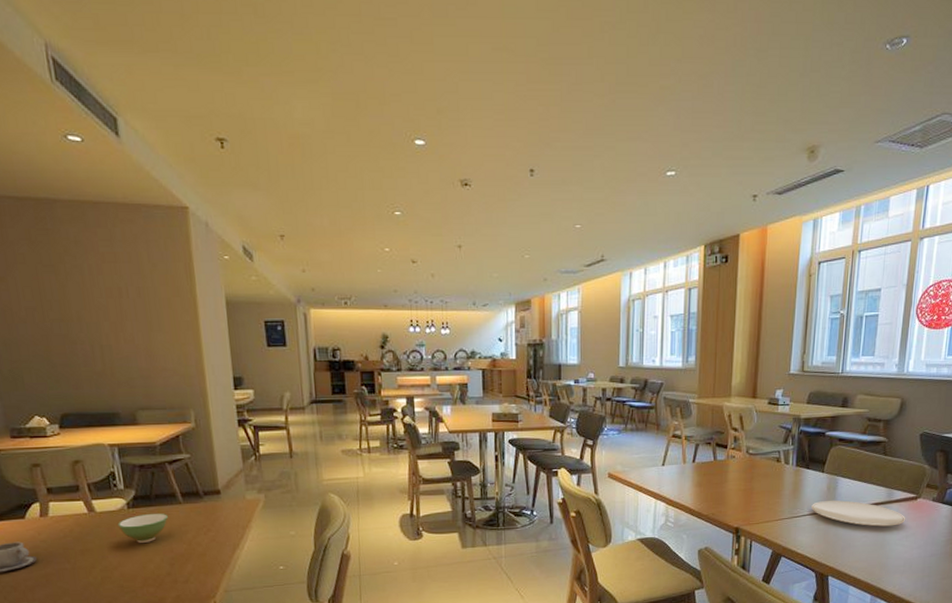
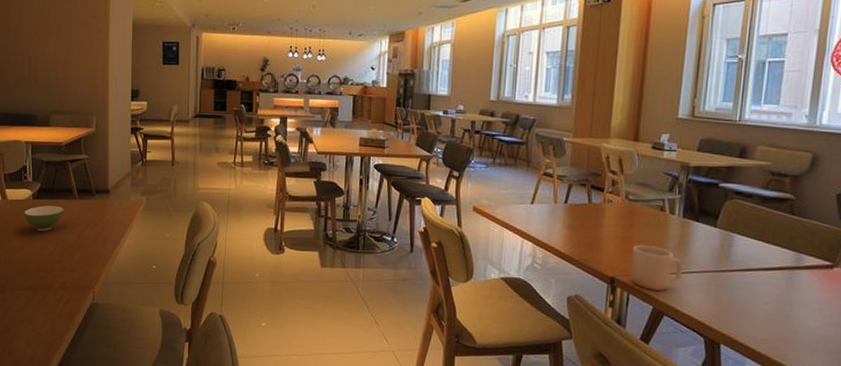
mug: none [752,494,796,535] -> present [630,244,683,291]
plate: present [811,500,906,527] -> none [701,258,819,296]

